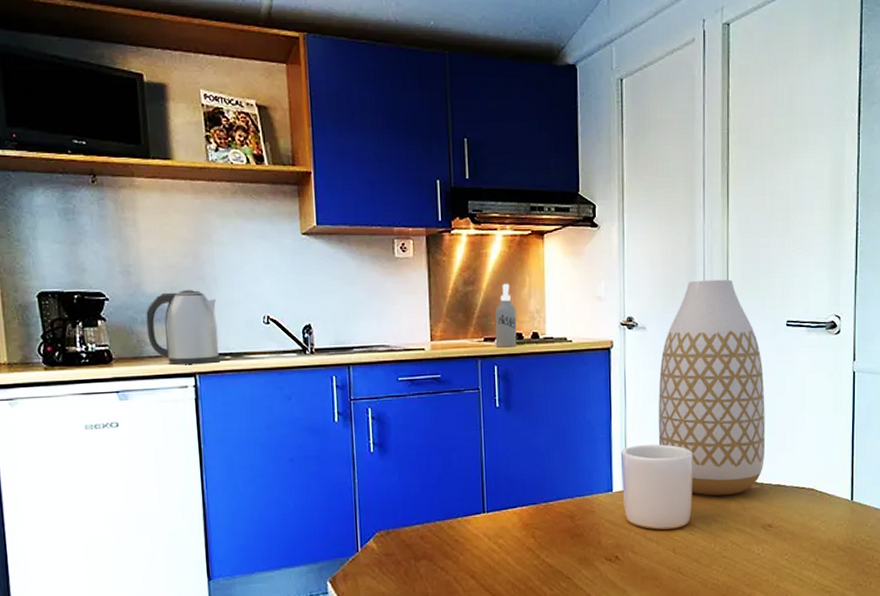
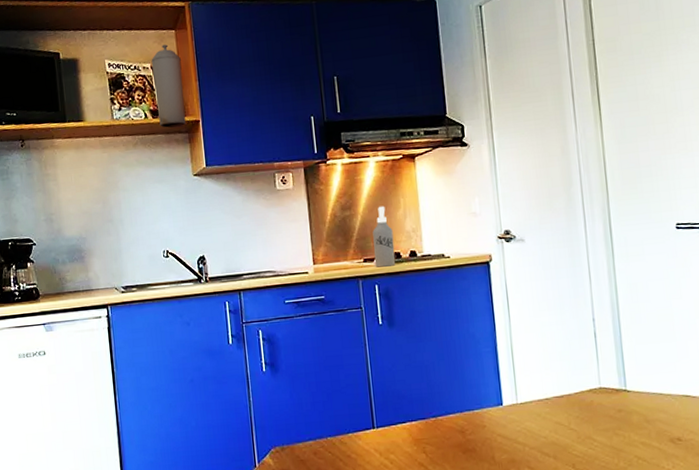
kettle: present [146,289,220,366] -> none [66,231,128,299]
canister: none [256,80,295,177] -> present [151,44,186,128]
mug: present [621,444,694,530] -> none [509,355,590,444]
vase: present [658,279,766,496] -> none [542,186,666,408]

